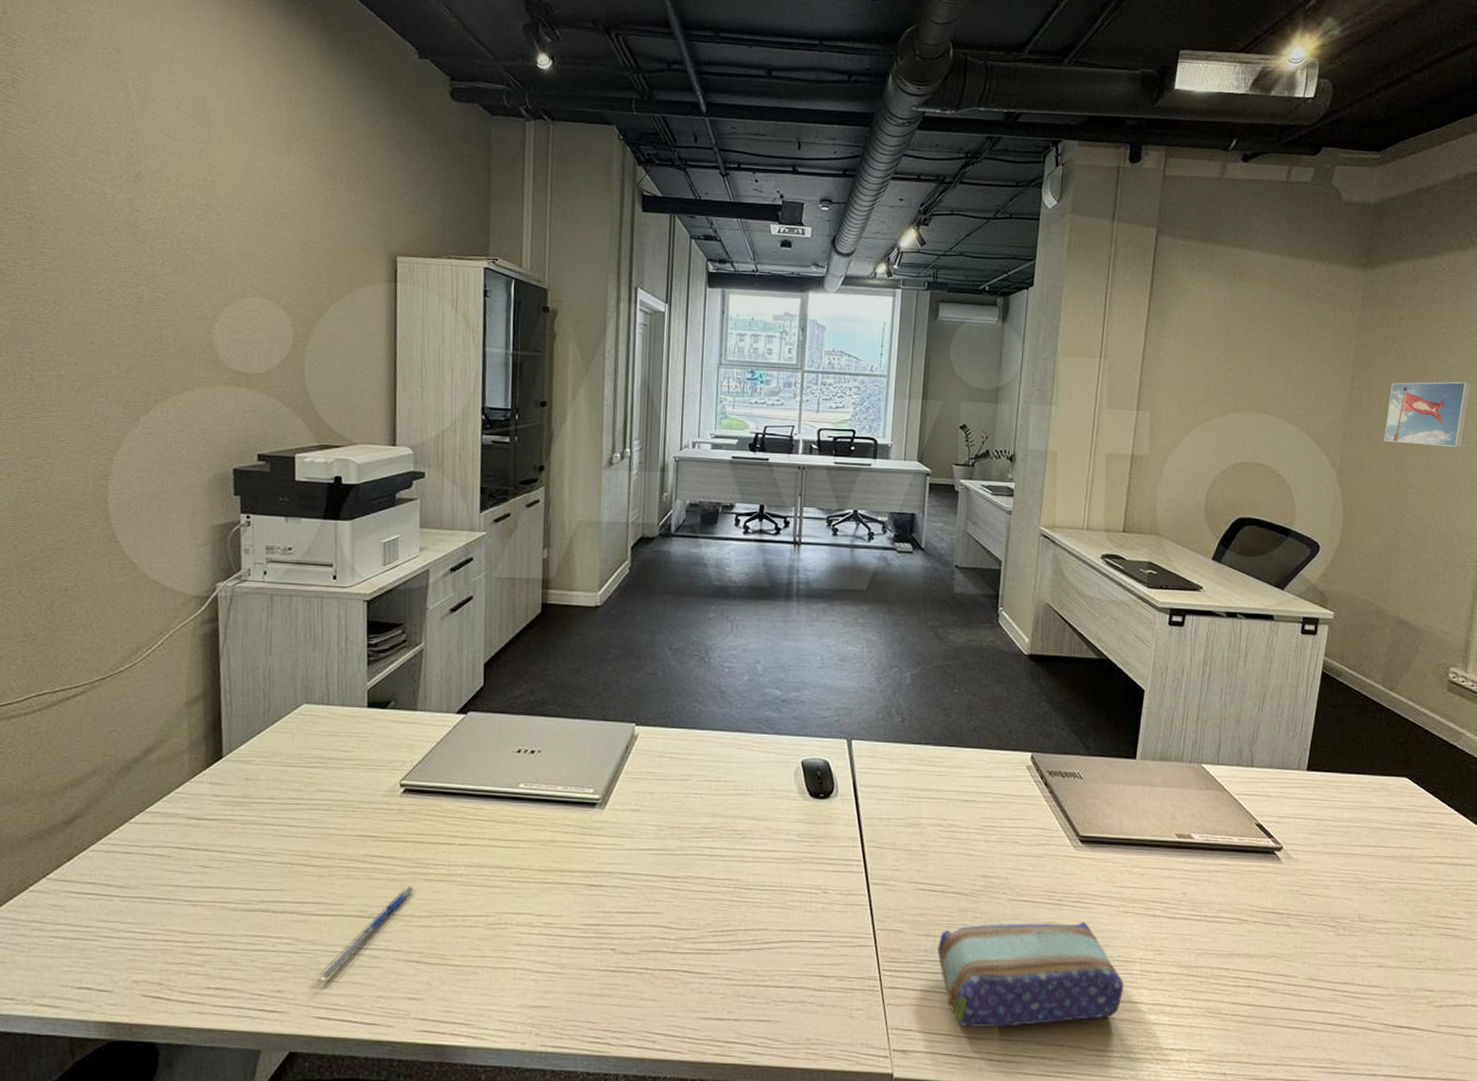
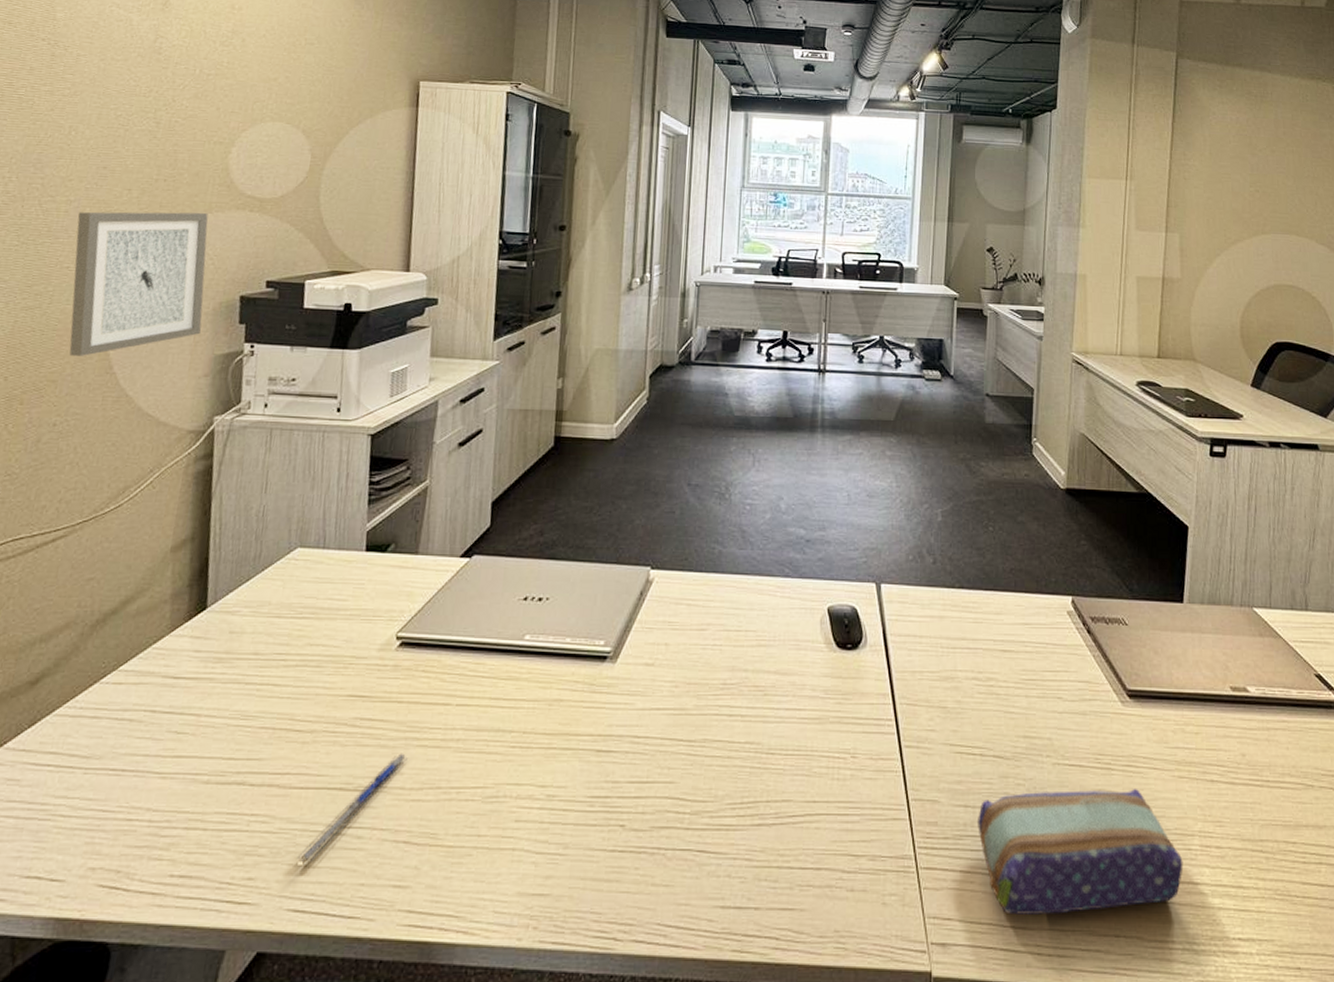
wall art: none [69,386,198,526] -> present [69,211,209,356]

